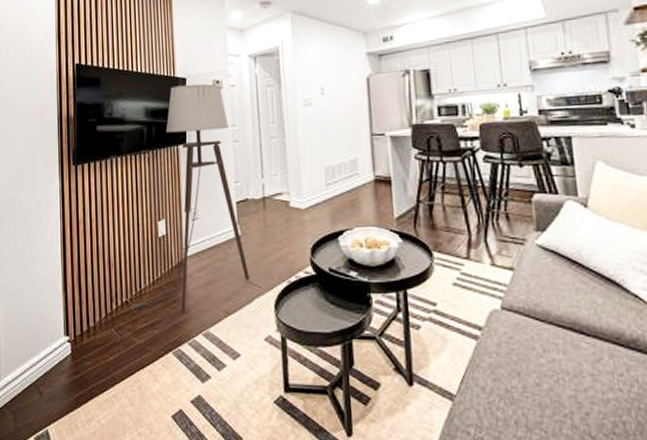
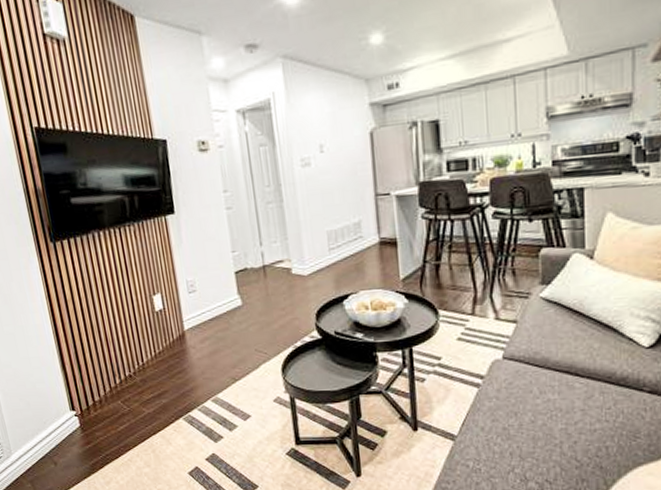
floor lamp: present [131,84,249,314] -> none [135,145,254,383]

